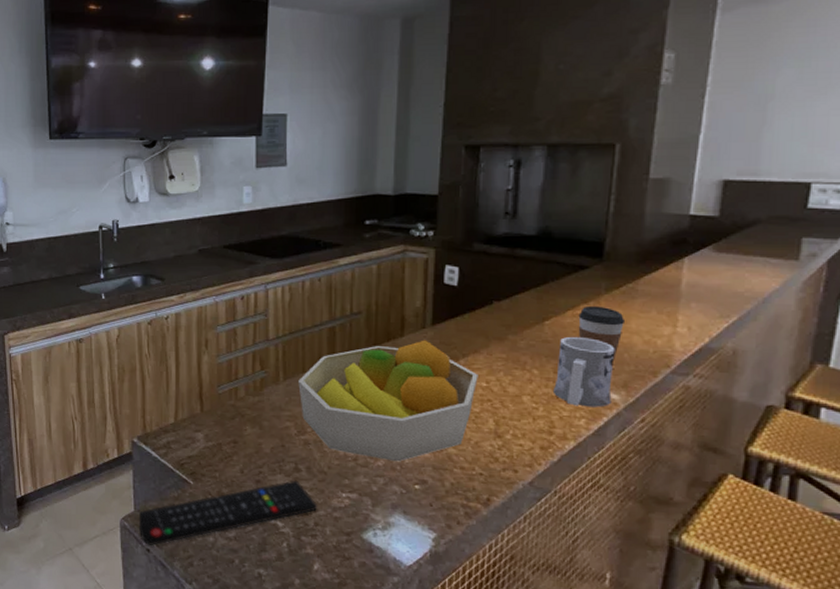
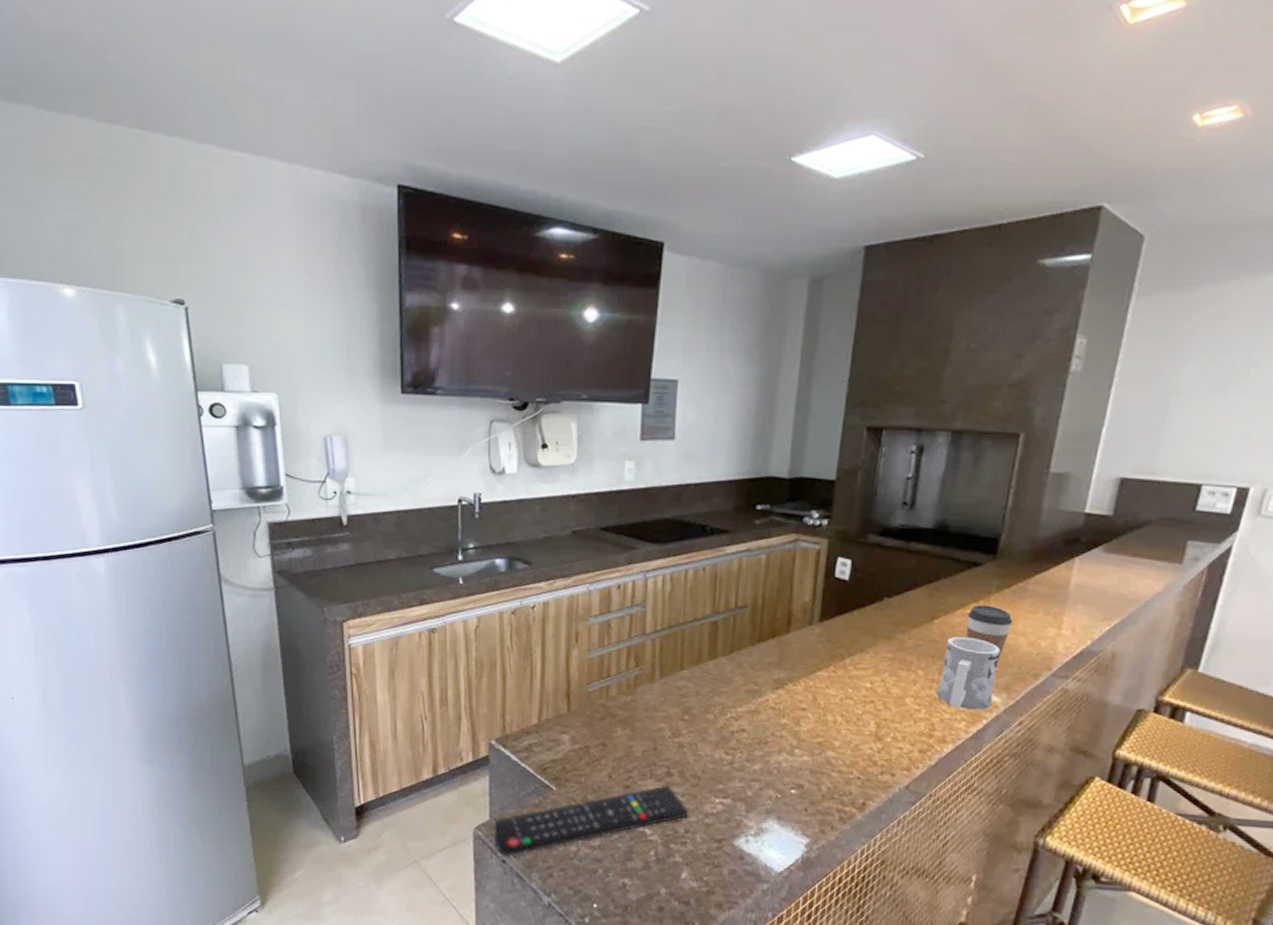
fruit bowl: present [298,340,478,462] -> none [675,637,863,766]

